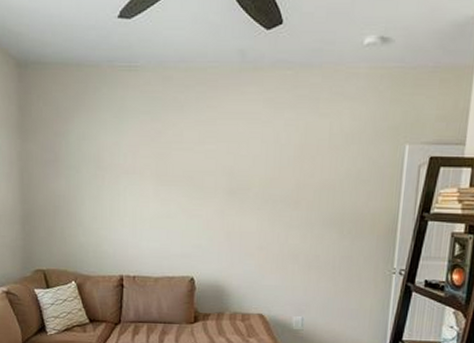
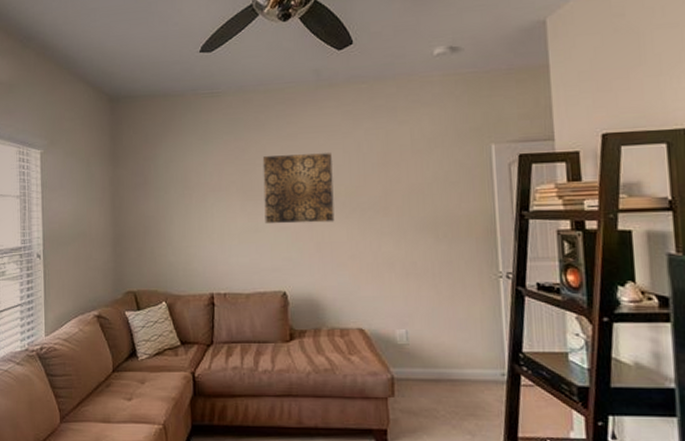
wall art: none [178,141,249,213] -> present [262,153,335,224]

